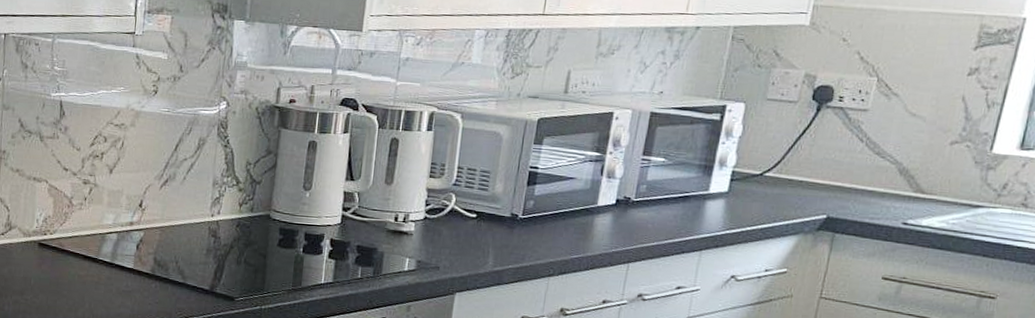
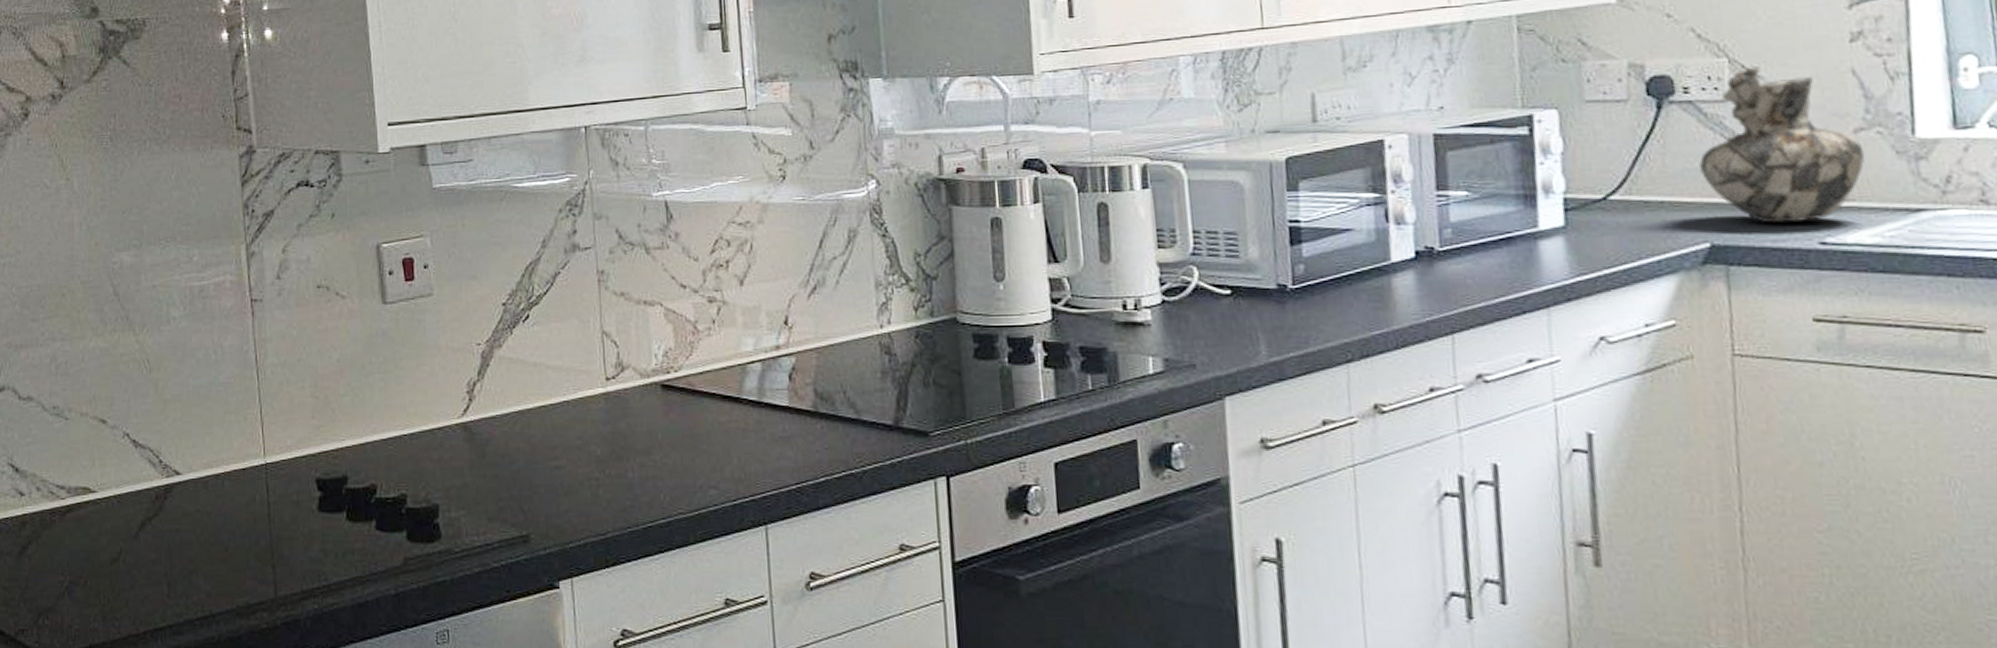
vase: none [834,86,954,206] -> present [1699,66,1865,224]

